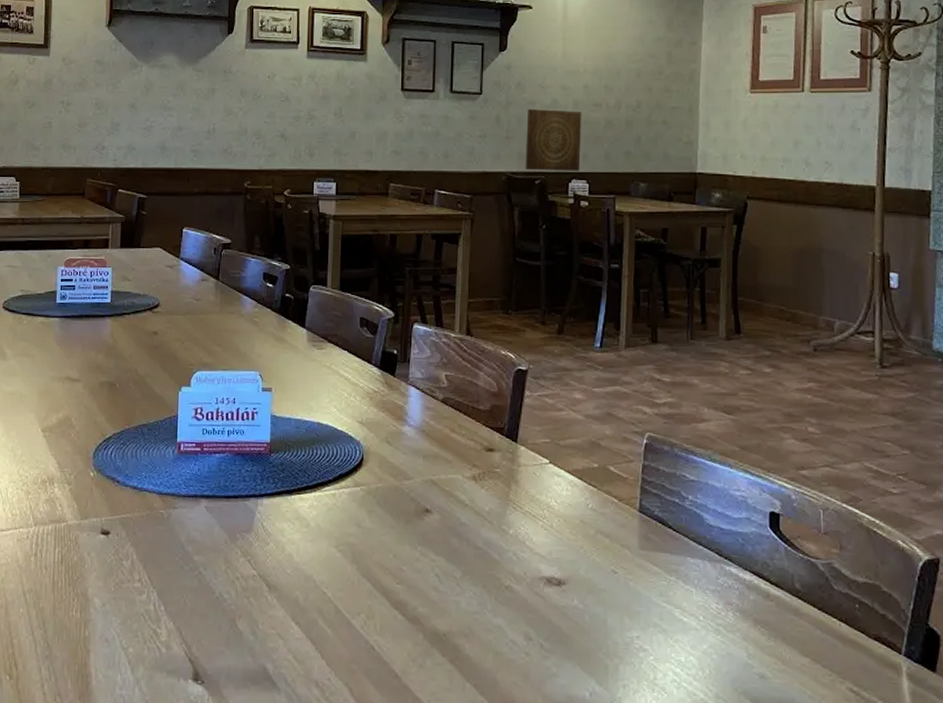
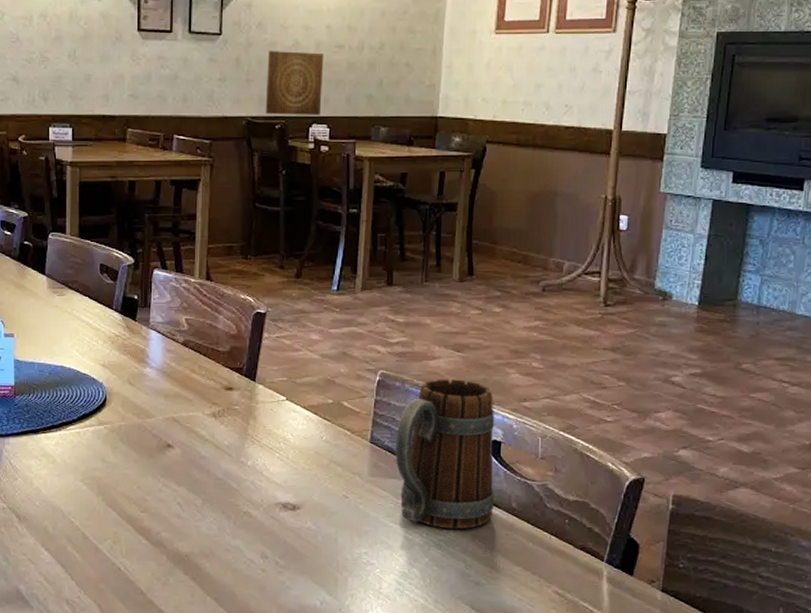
beer mug: none [666,443,776,613] -> present [395,379,495,530]

